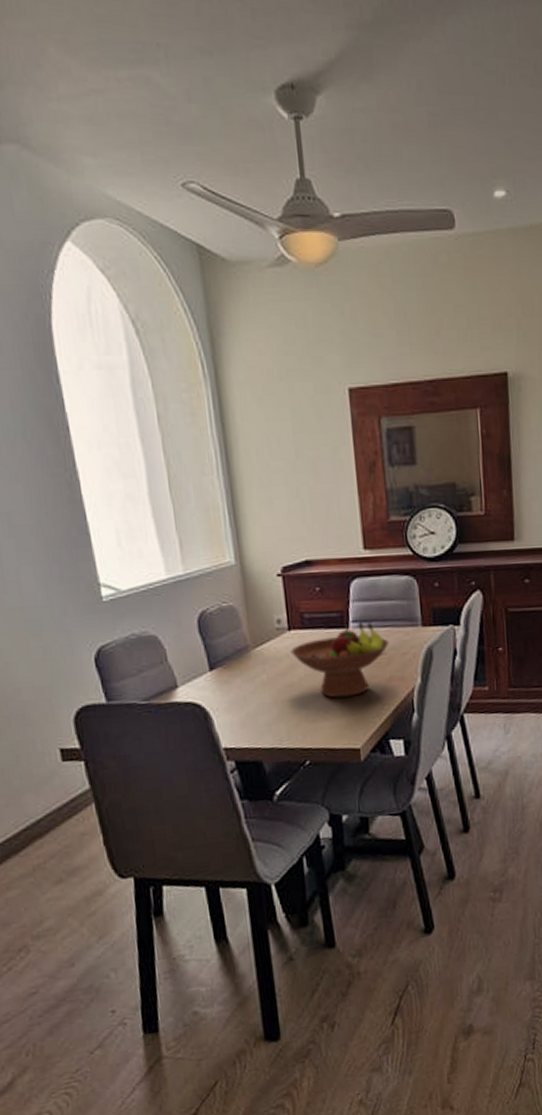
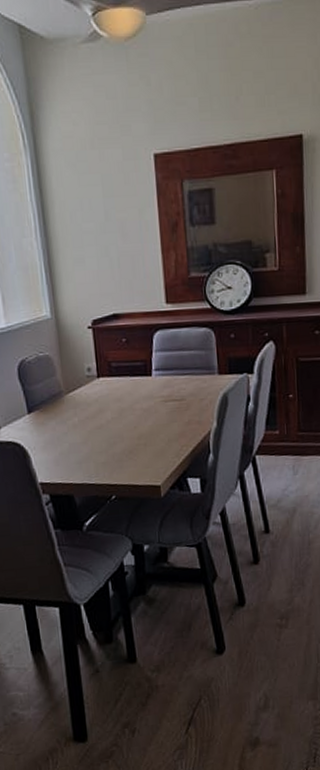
fruit bowl: present [291,621,390,698] -> none [99,370,188,440]

